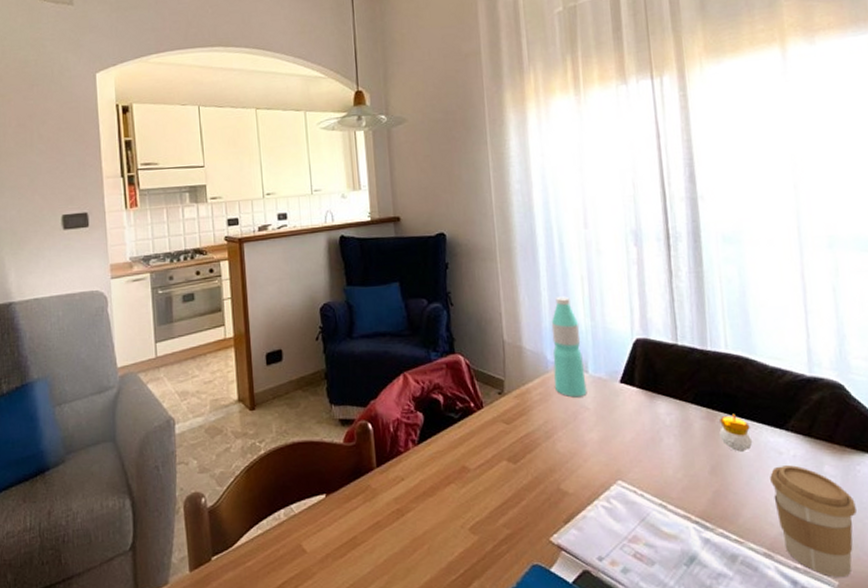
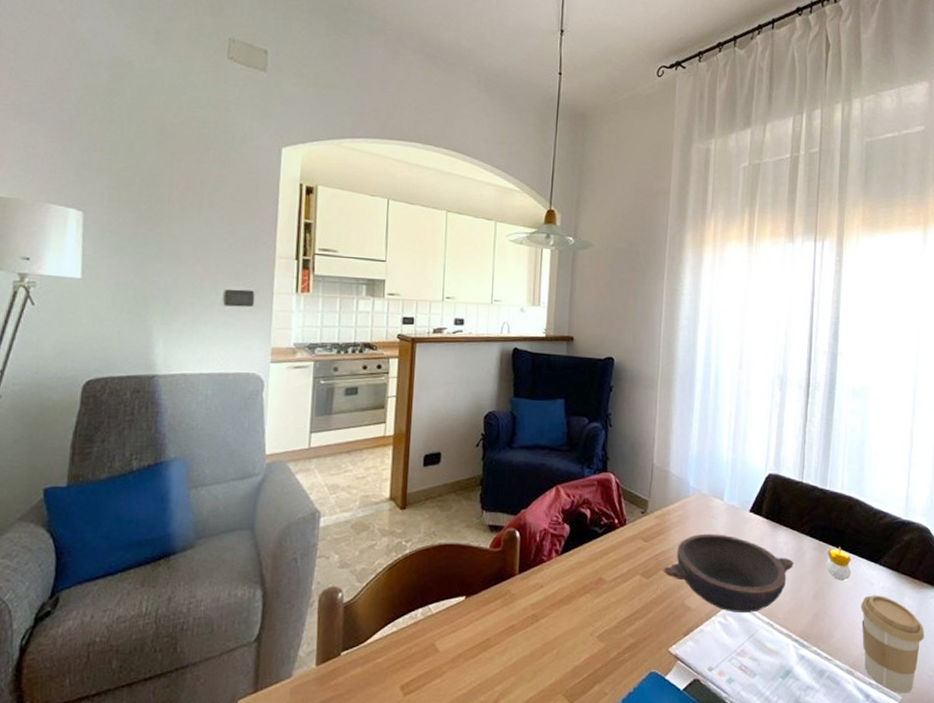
bowl: none [530,409,681,495] -> present [663,533,794,613]
water bottle: present [551,296,587,398] -> none [692,428,722,522]

